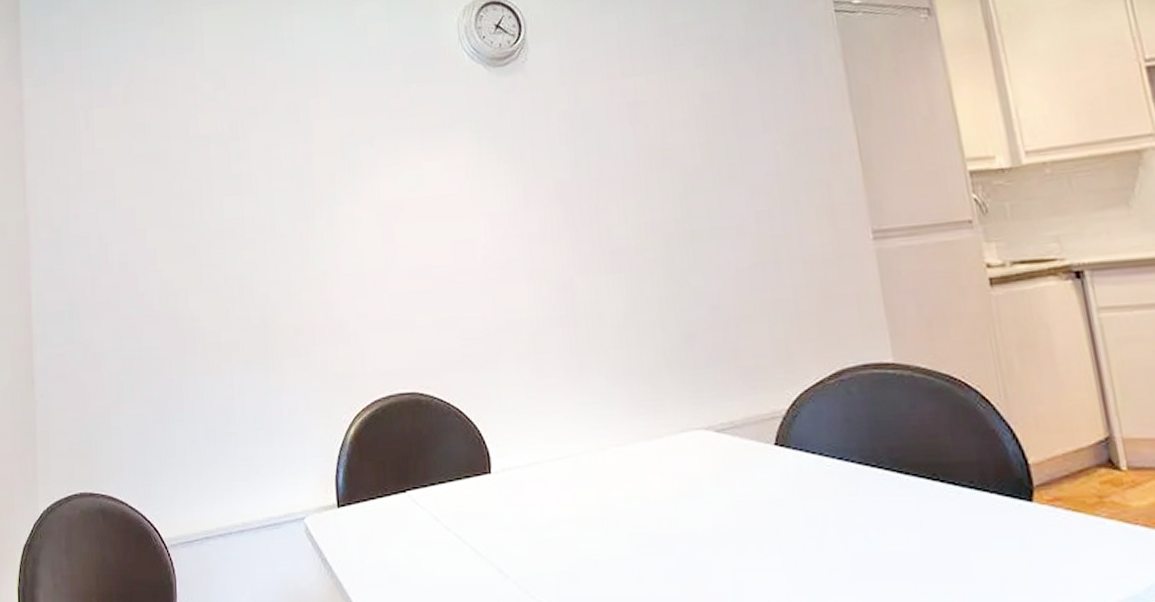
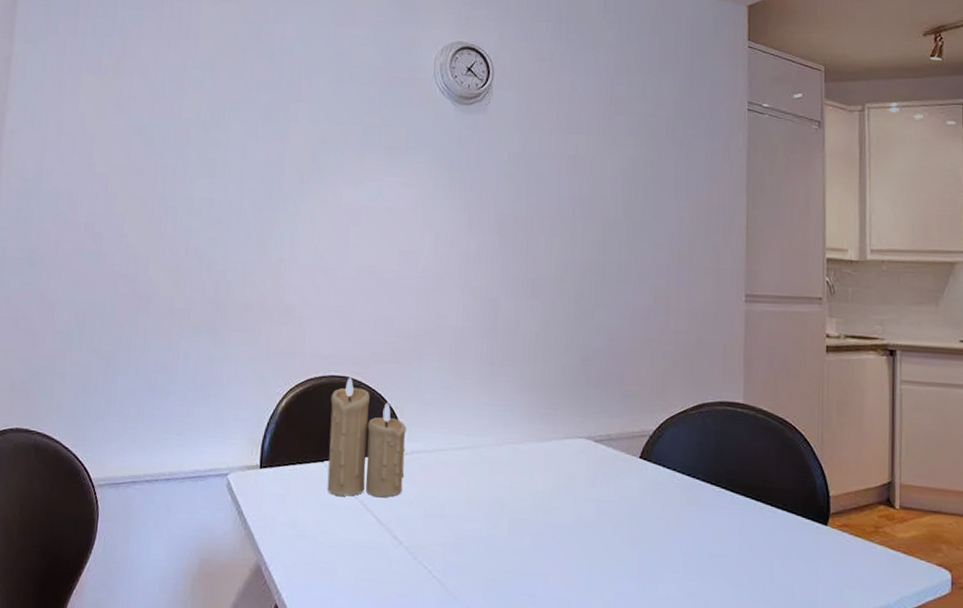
candle: none [402,392,499,529] -> present [327,377,407,498]

